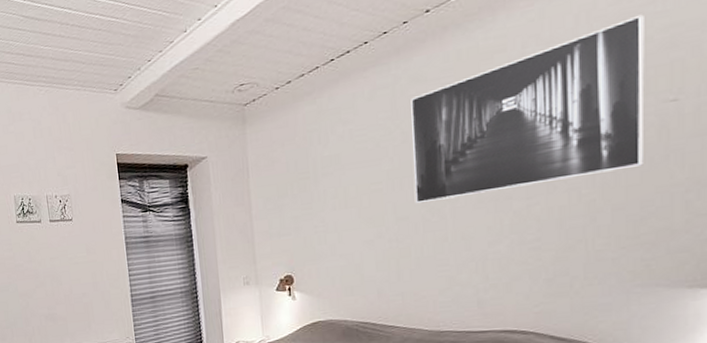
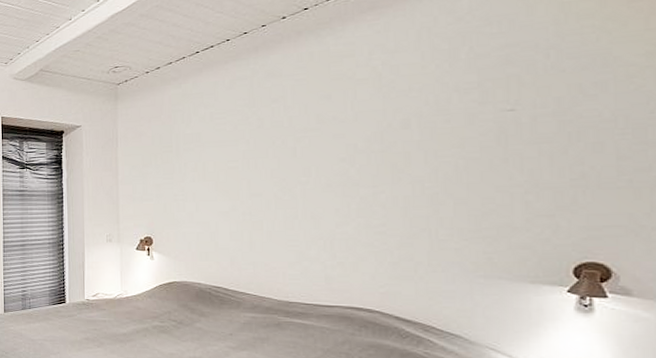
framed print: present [411,14,645,204] -> none [267,34,484,183]

